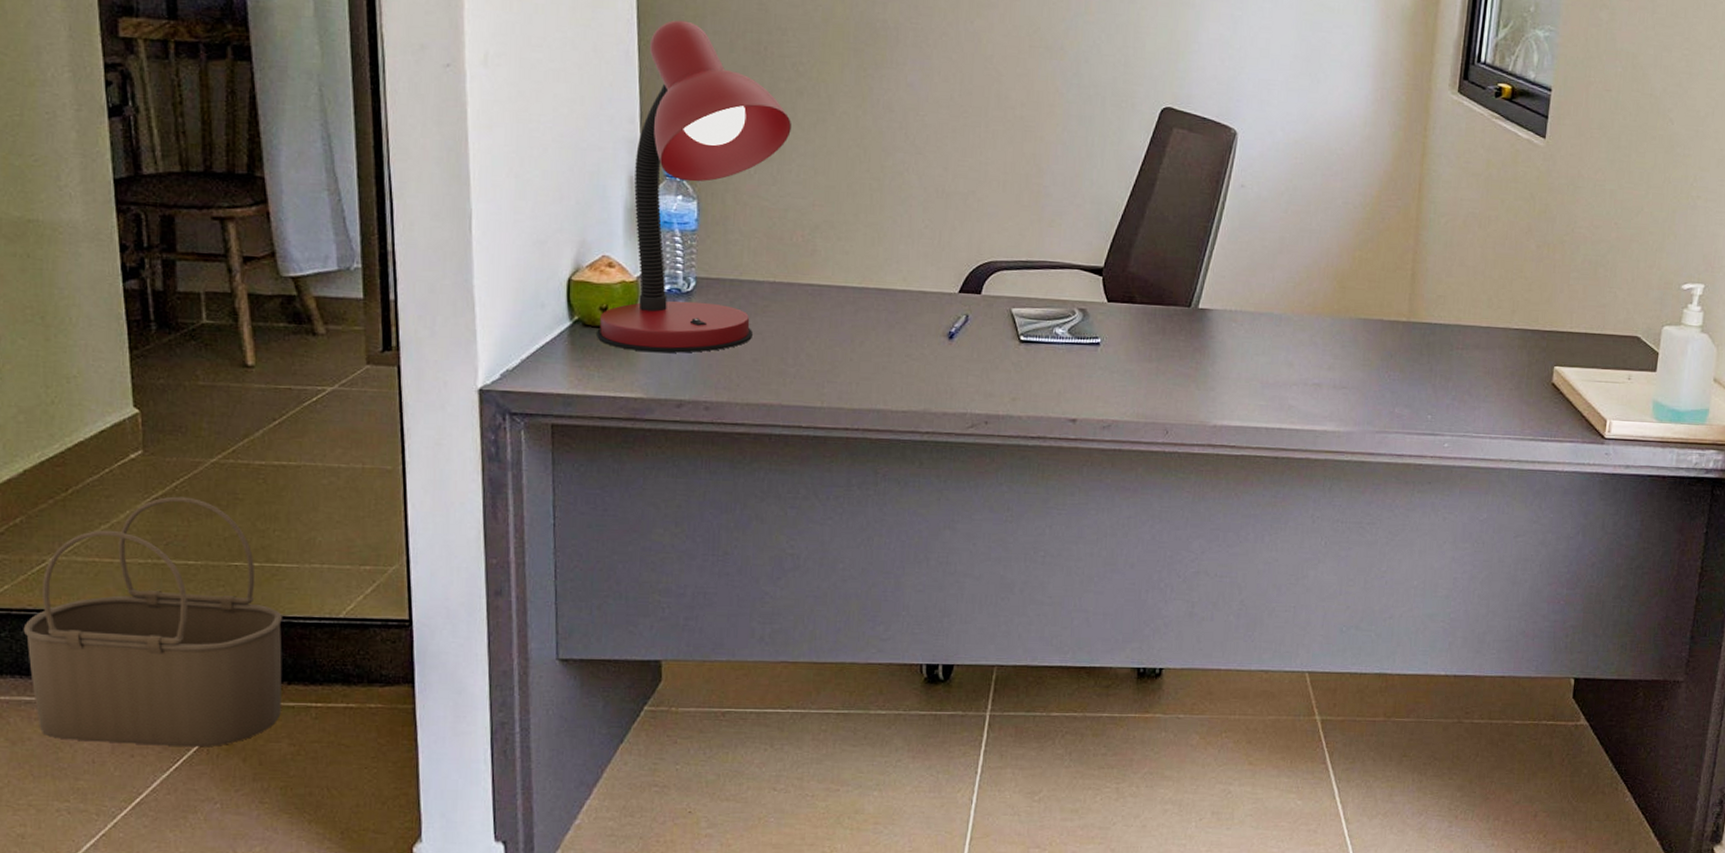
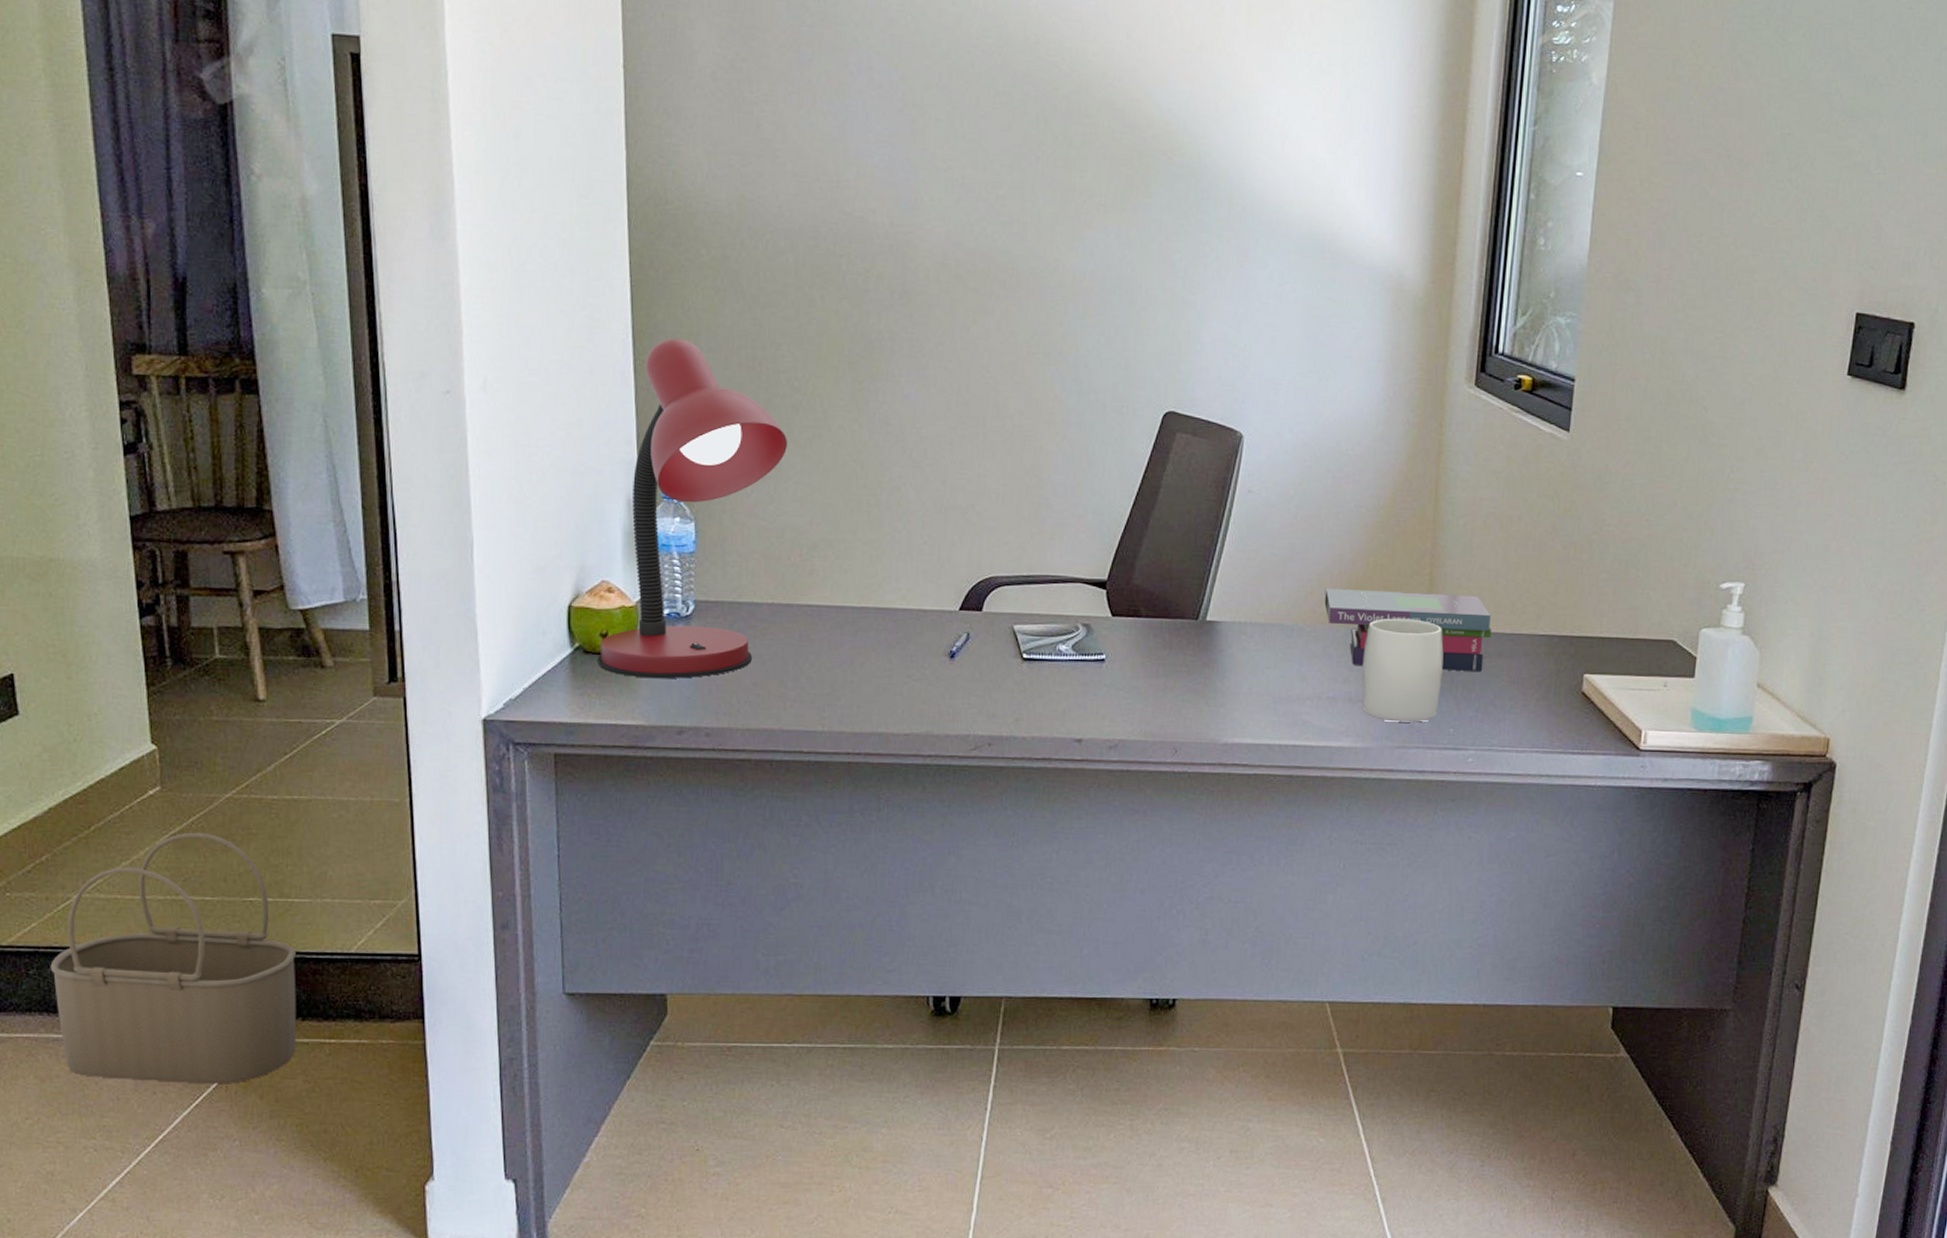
books: none [1311,280,1469,362] -> present [1324,589,1491,671]
mug: none [1345,309,1424,409] -> present [1361,618,1444,723]

